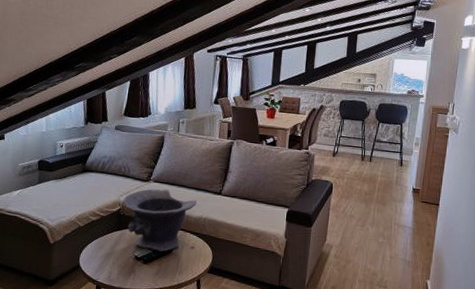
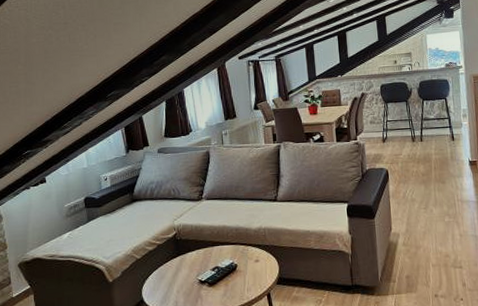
decorative bowl: present [123,189,197,252] -> none [177,205,253,271]

